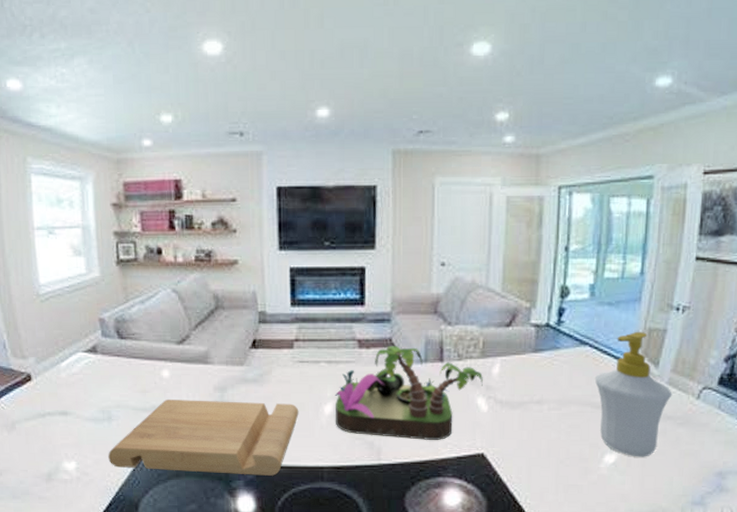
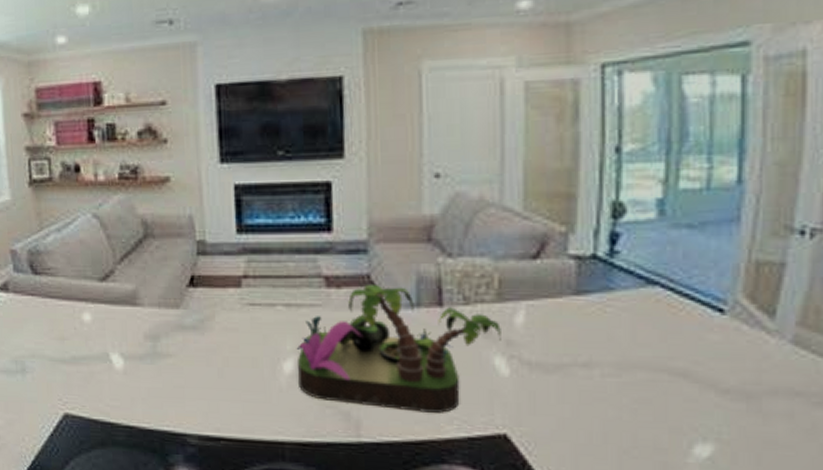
cutting board: present [108,400,299,476] -> none [22,349,251,450]
soap bottle: present [594,331,672,457] -> none [671,265,801,451]

